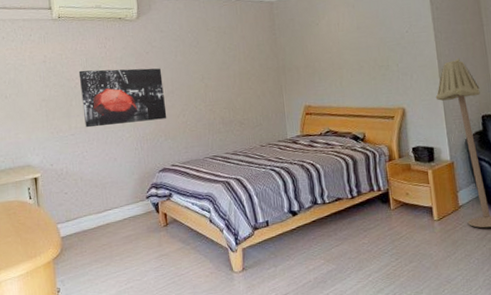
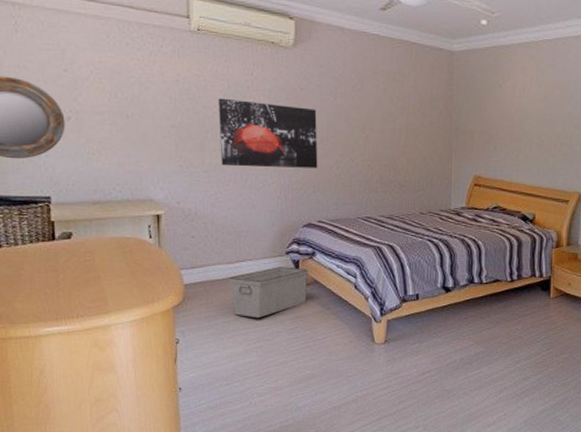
storage bin: none [99,209,168,261] -> present [230,267,308,318]

